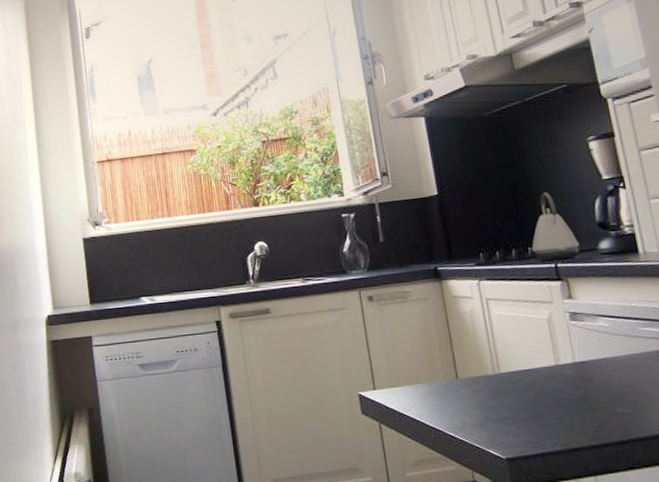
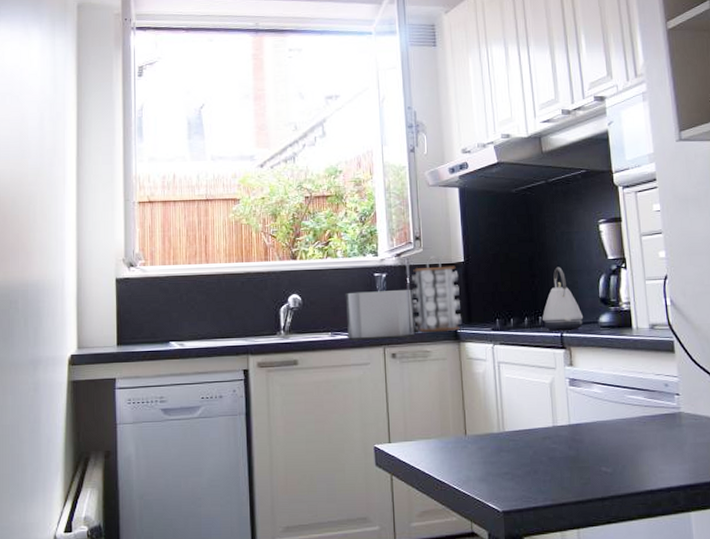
toaster: none [313,227,396,286] -> present [345,289,419,341]
spice rack: none [381,192,442,273] -> present [411,257,462,333]

